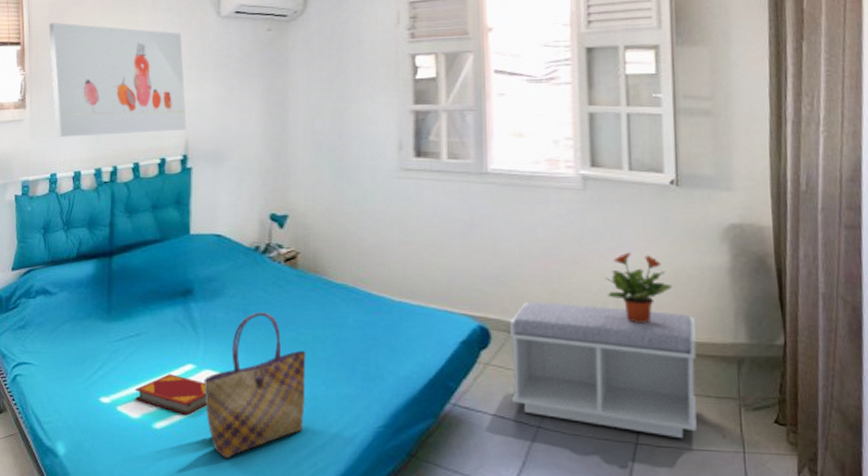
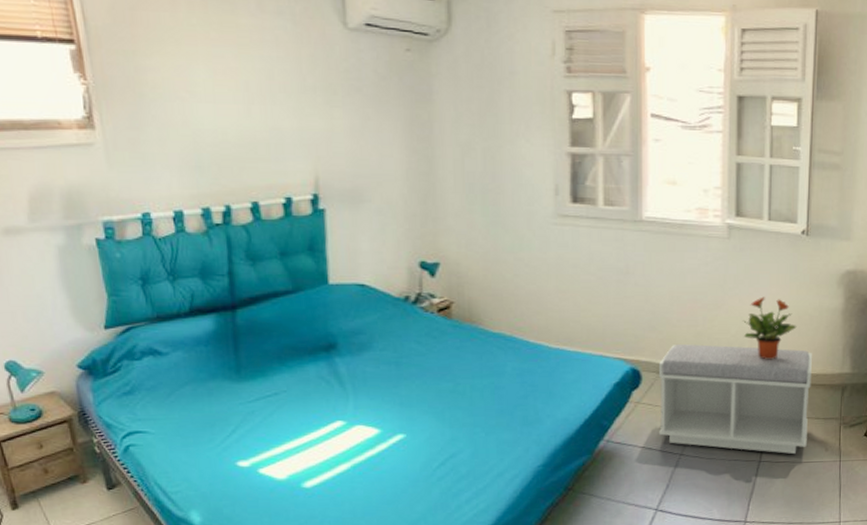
wall art: present [49,23,187,137] -> none [114,17,315,168]
hardback book: present [134,374,207,415] -> none [277,432,362,471]
tote bag: present [204,312,306,458] -> none [356,364,465,509]

